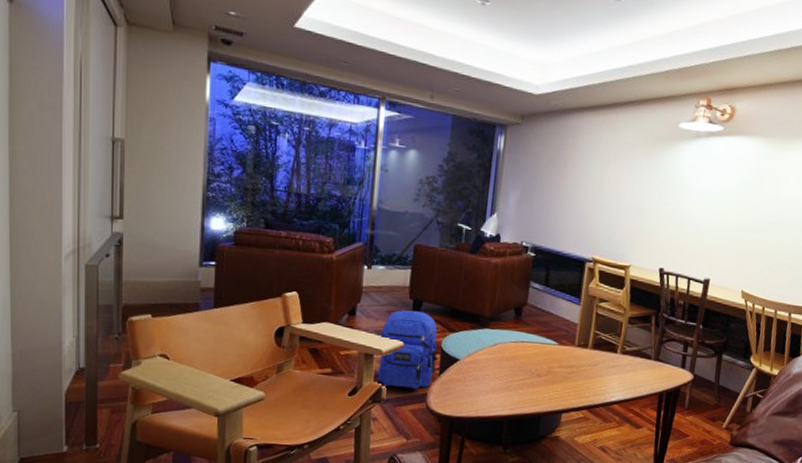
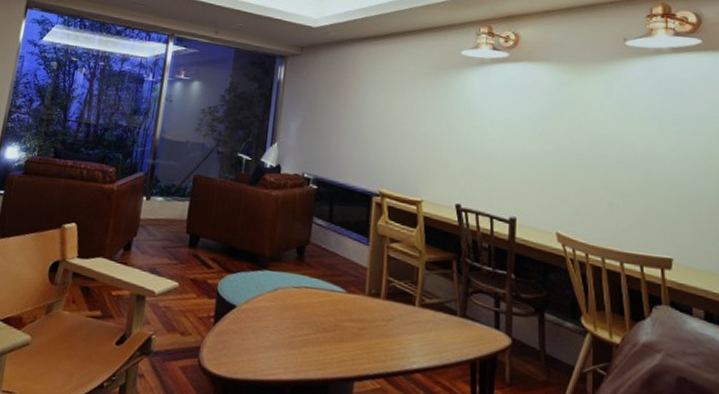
backpack: present [378,310,439,389] -> none [148,246,215,341]

